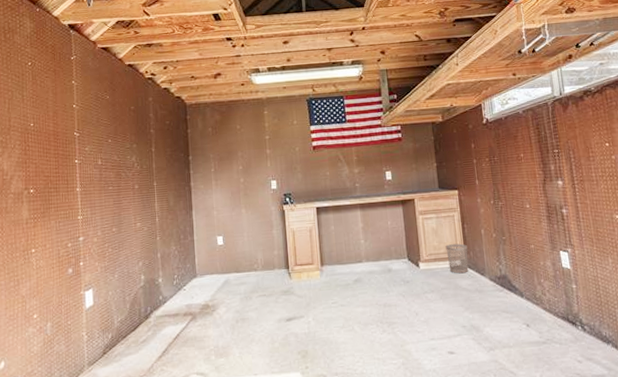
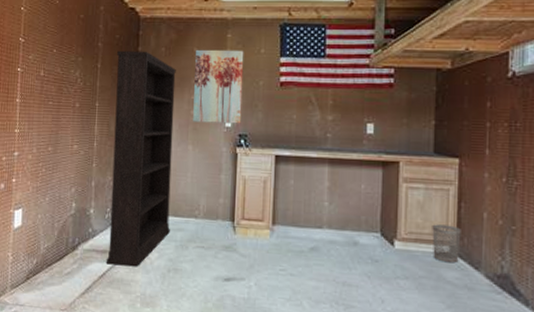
bookshelf: none [169,132,234,326] -> present [106,50,176,267]
wall art: none [239,123,285,189] -> present [193,49,244,124]

